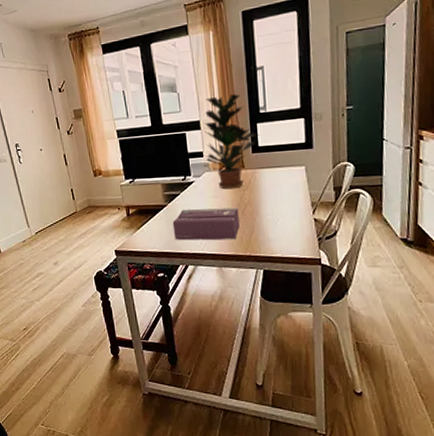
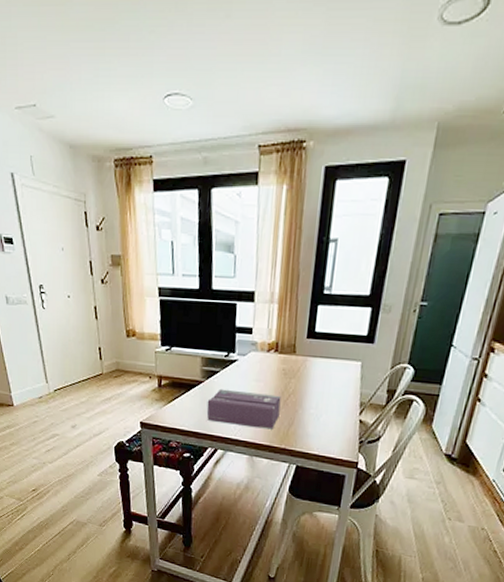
potted plant: present [204,94,259,190] -> none [255,266,318,375]

